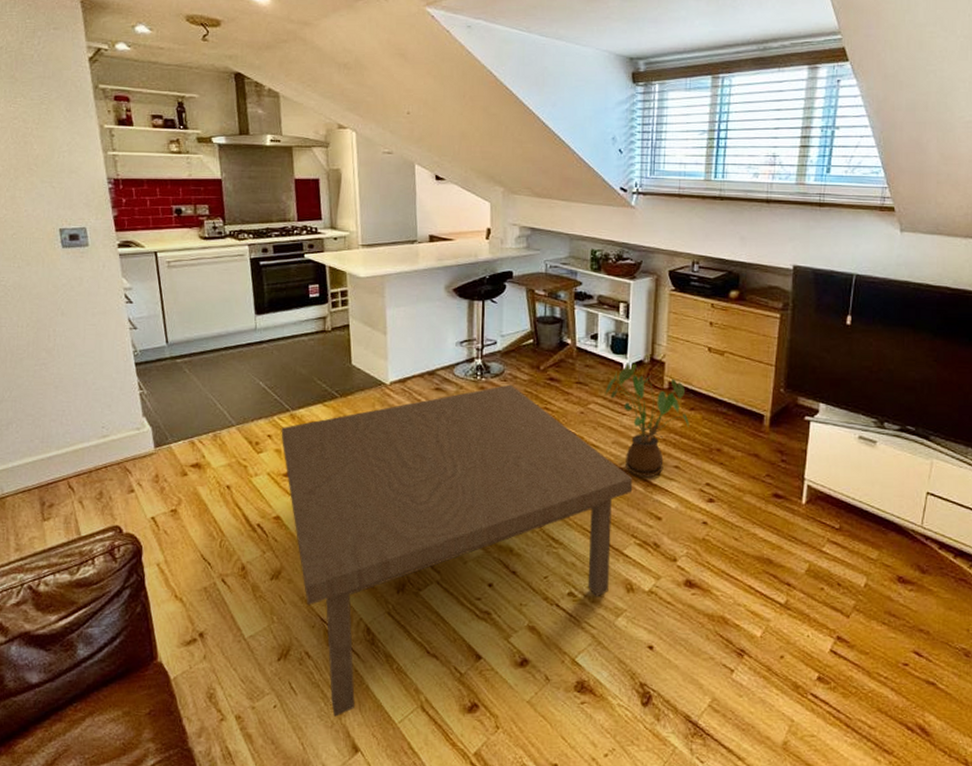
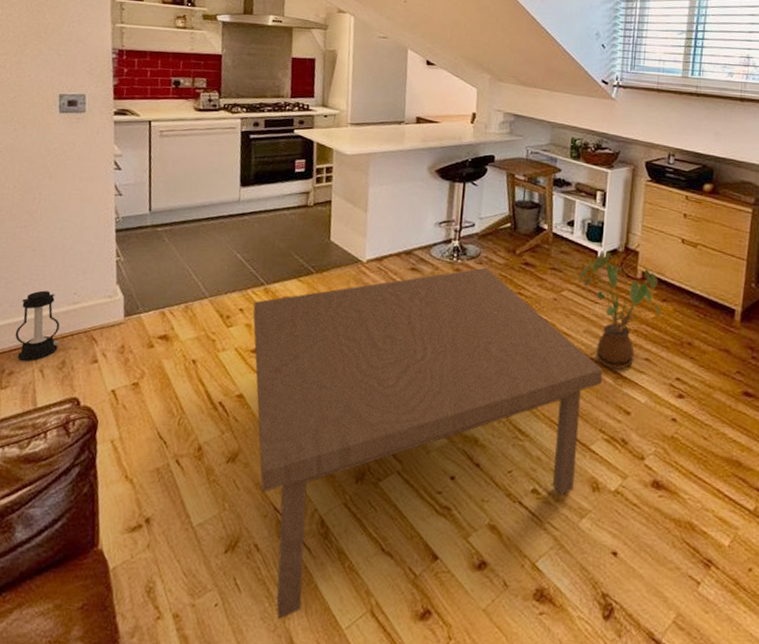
lantern: none [50,425,94,494] -> present [15,290,60,361]

